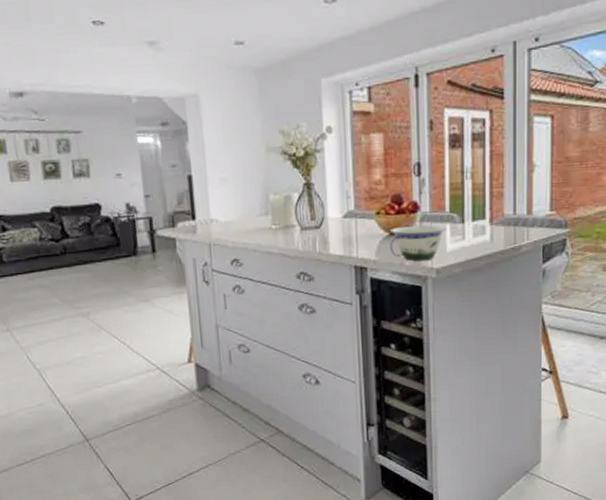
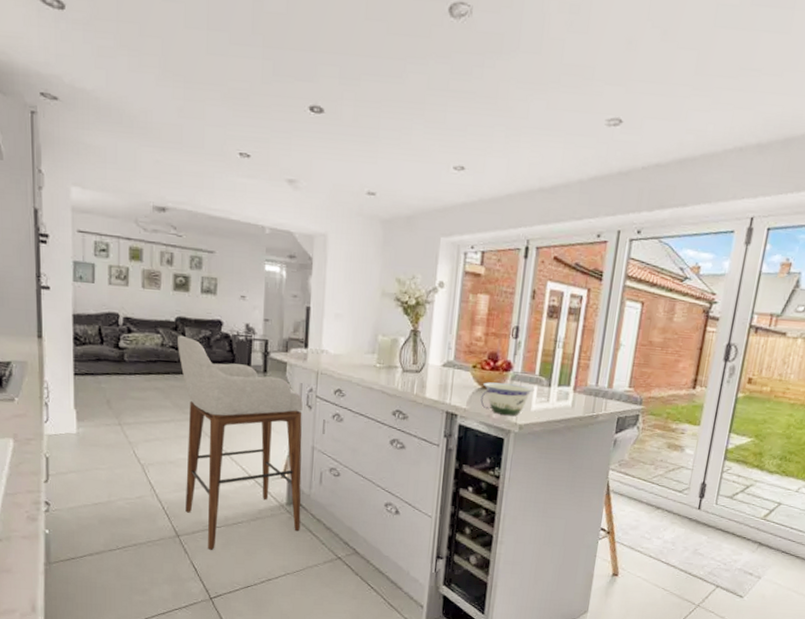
bar stool: none [56,225,216,450] -> present [178,335,303,550]

